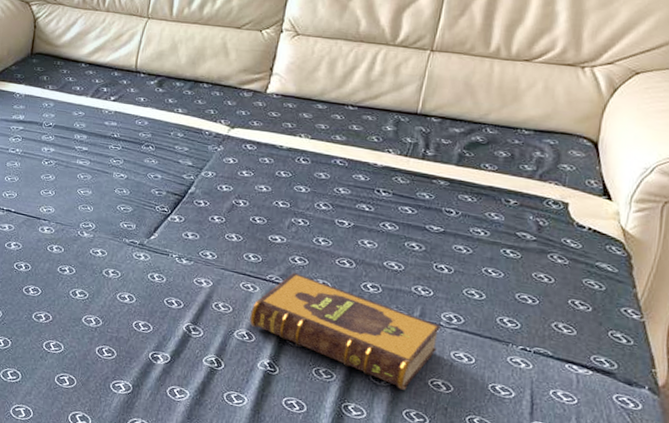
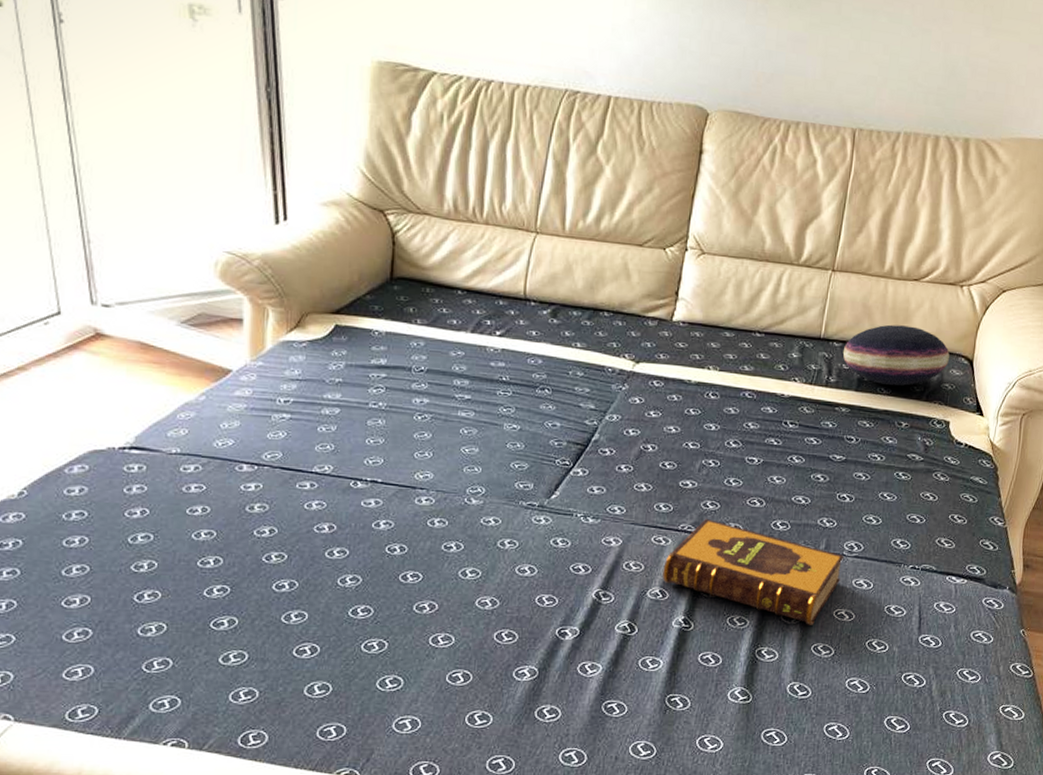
cushion: none [441,103,568,164] -> present [842,324,950,386]

